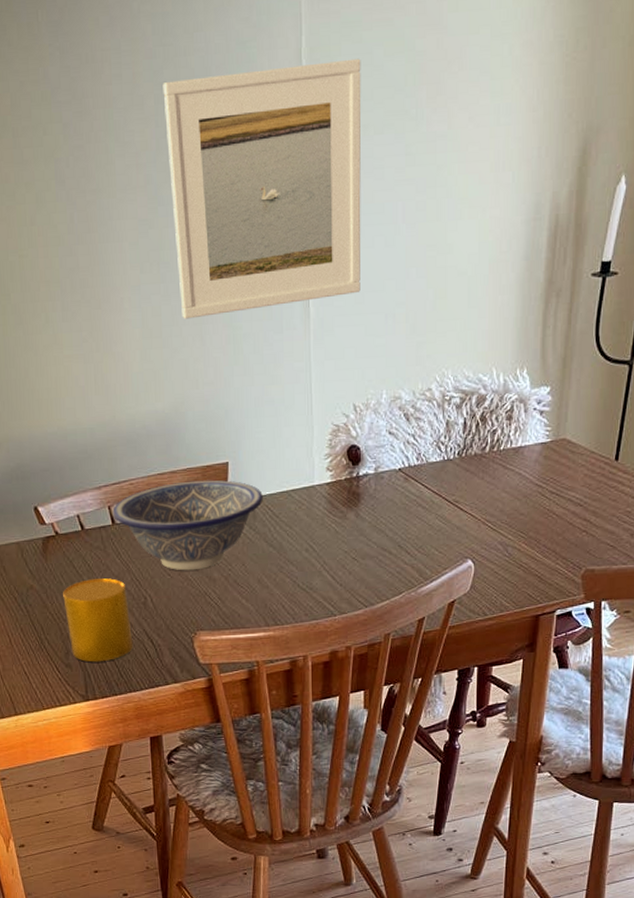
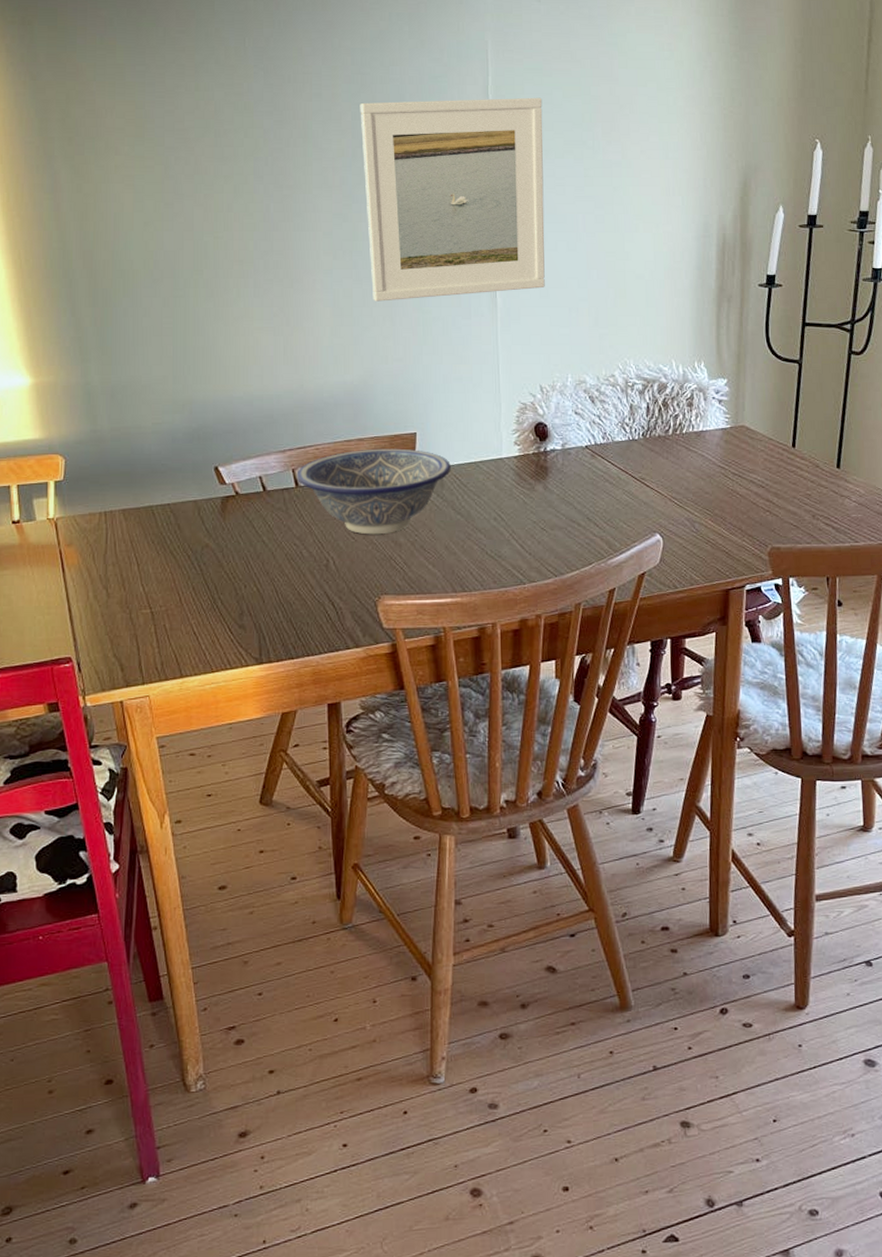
cup: present [63,578,134,662] -> none [240,539,313,624]

